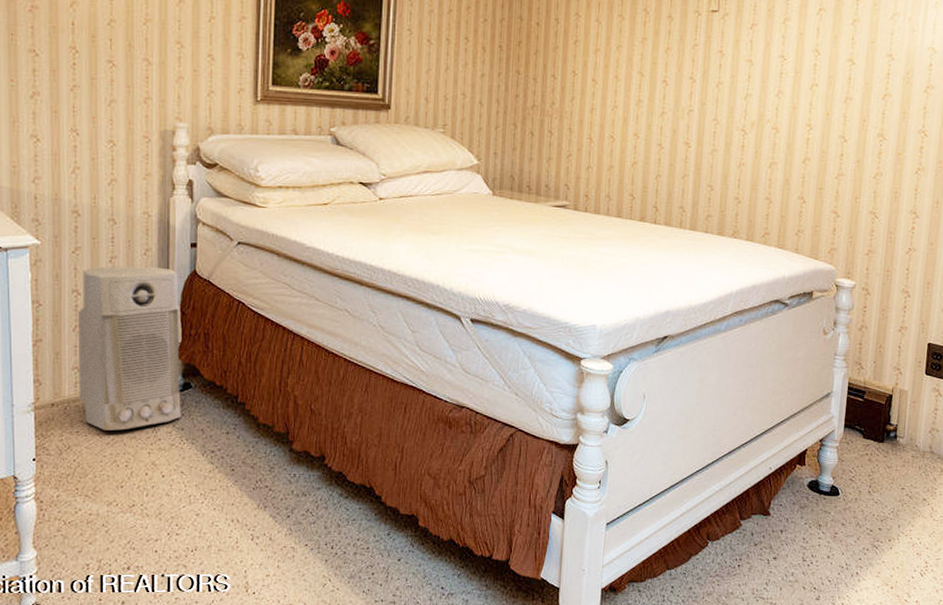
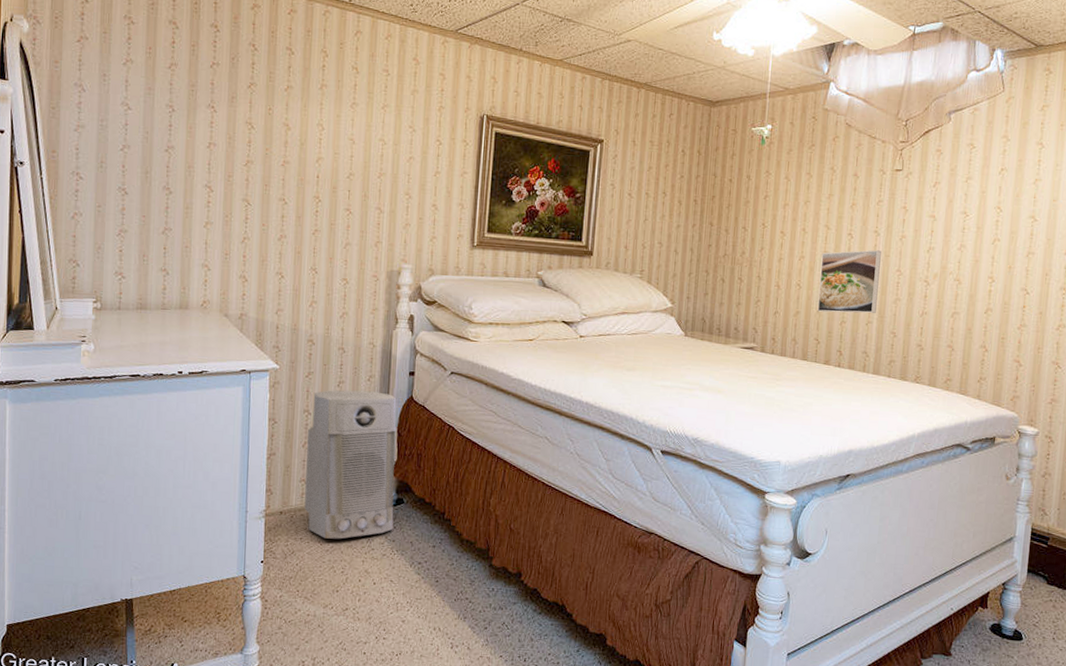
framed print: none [631,97,697,166] -> present [817,250,881,314]

